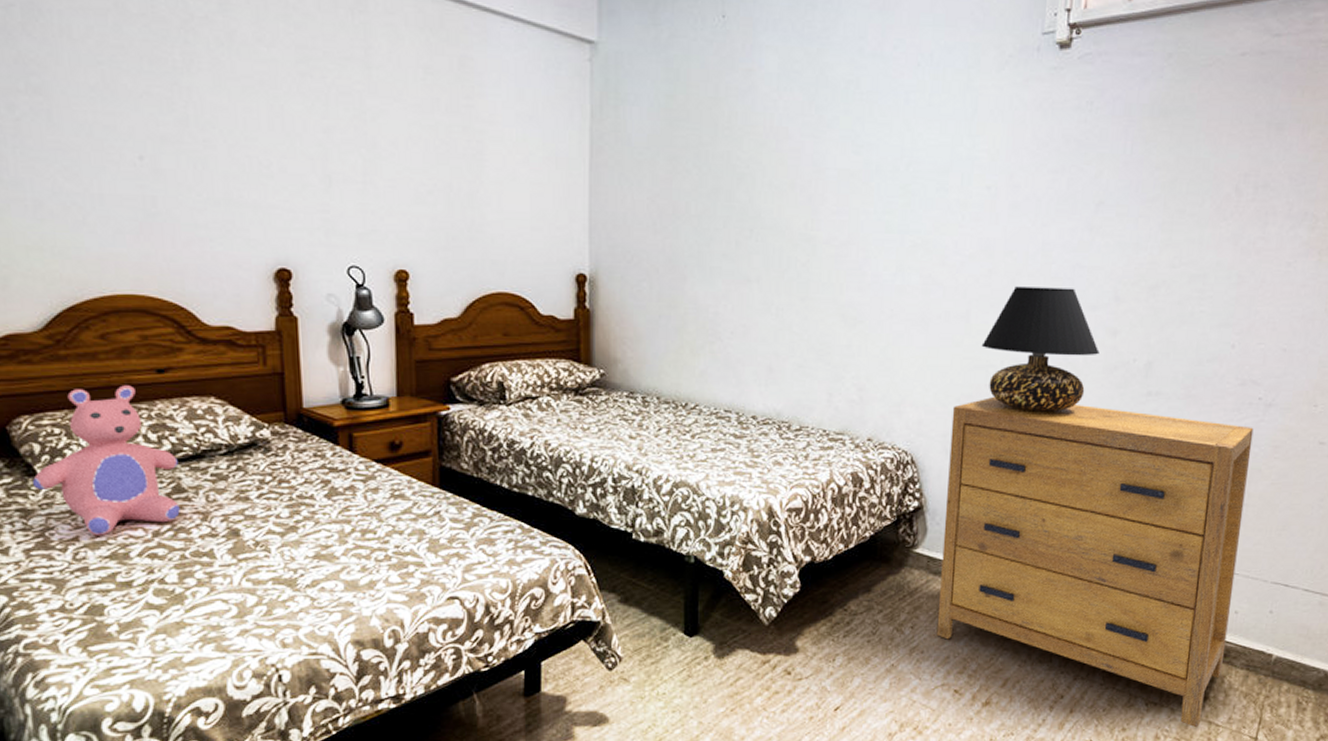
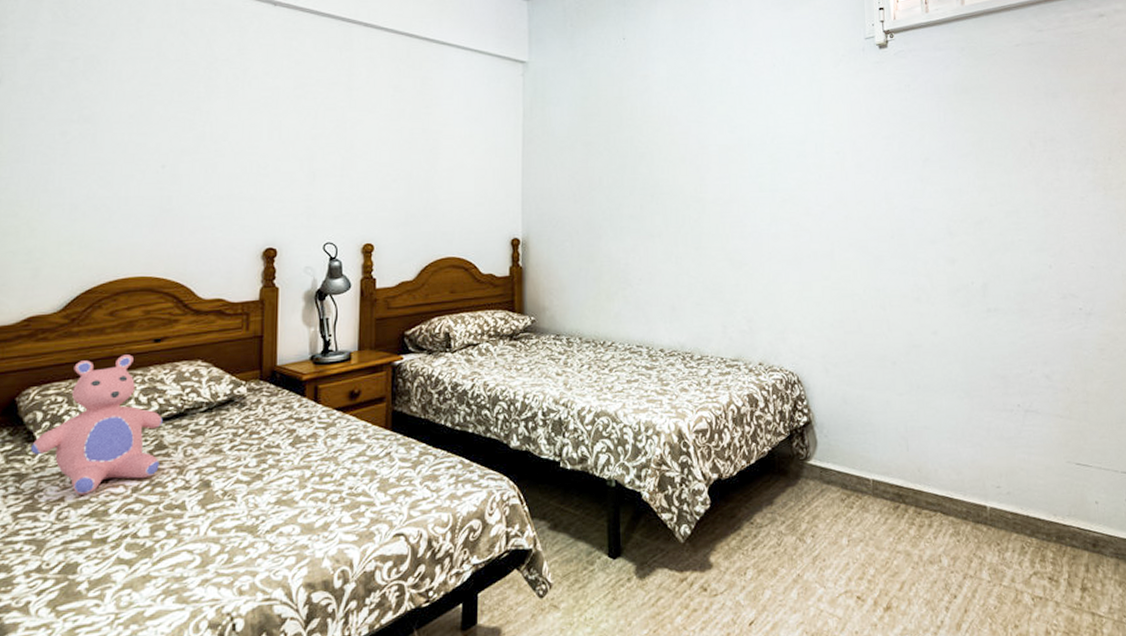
dresser: present [936,396,1254,728] -> none [828,320,1094,620]
table lamp: present [981,286,1100,412] -> none [846,227,943,331]

